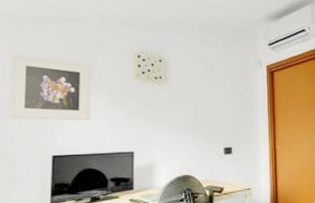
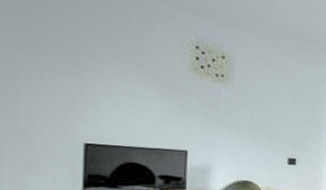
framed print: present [9,53,91,121] -> none [22,12,136,110]

